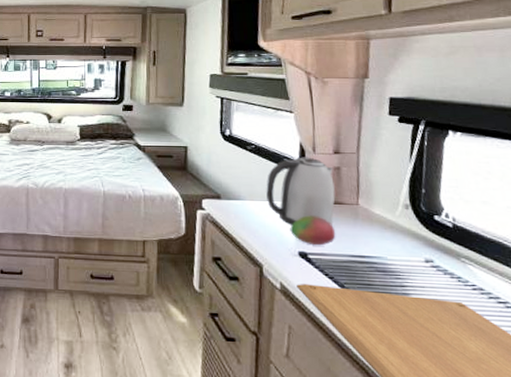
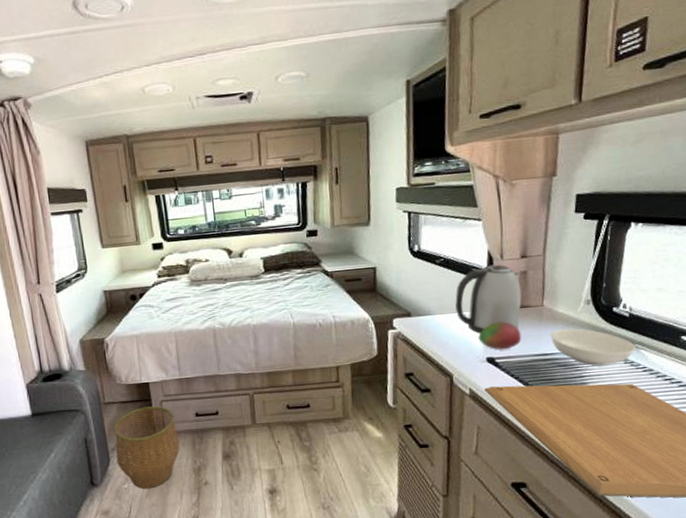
bowl: none [366,232,462,277] -> present [550,328,635,366]

